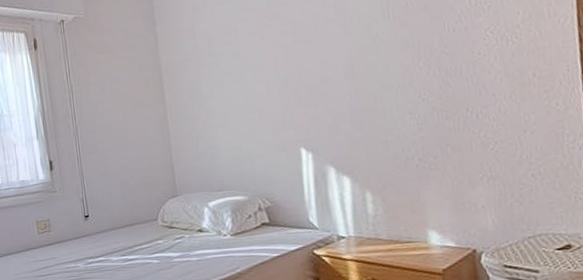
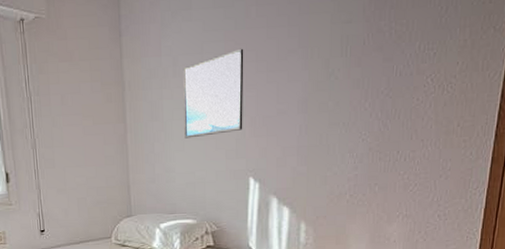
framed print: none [218,23,287,114] -> present [183,48,244,139]

